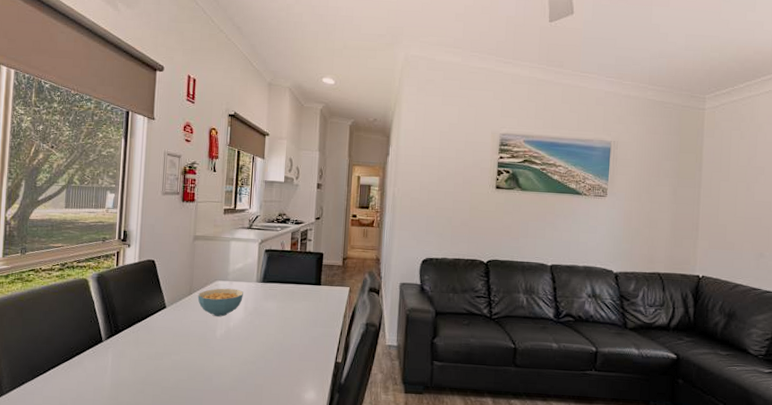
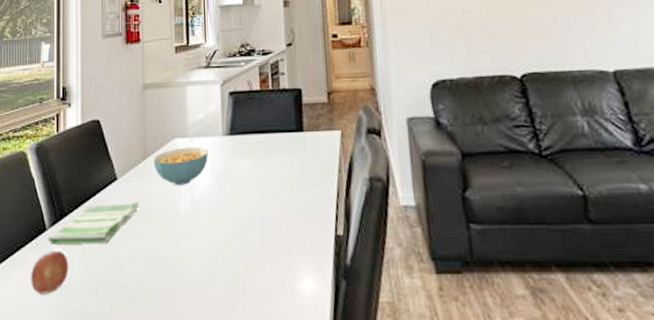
fruit: none [87,357,120,390] -> present [31,250,69,294]
dish towel: none [103,326,183,356] -> present [47,201,139,246]

